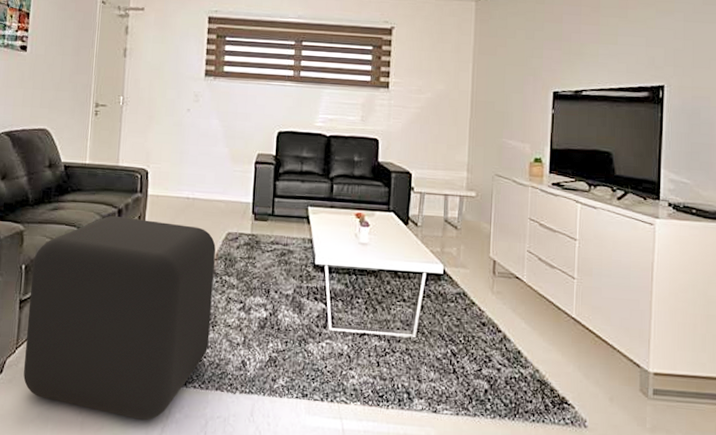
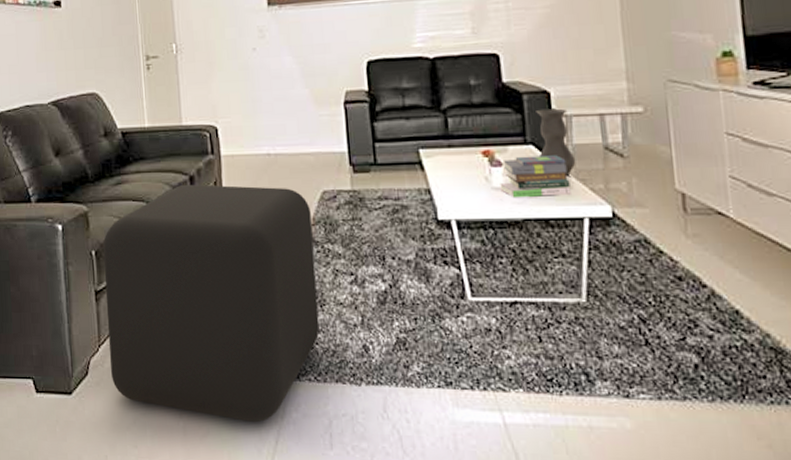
books: none [365,220,417,254] -> present [500,155,571,198]
vase: none [398,185,423,239] -> present [536,108,576,176]

